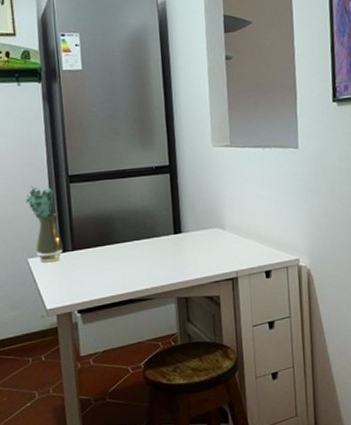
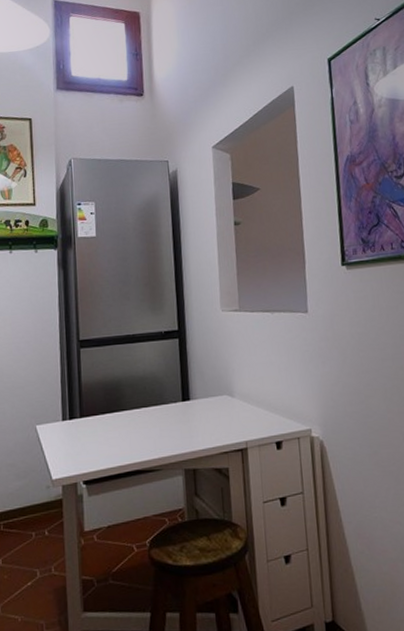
vase: present [26,185,63,263] -> none [37,350,71,430]

